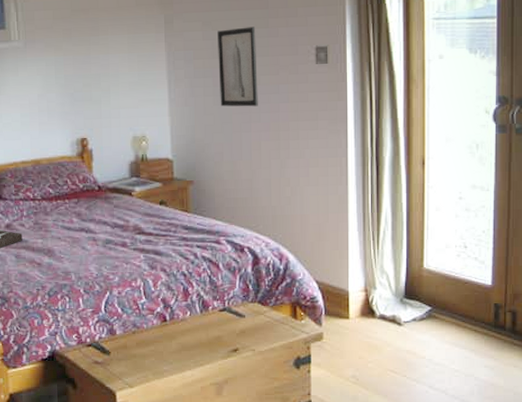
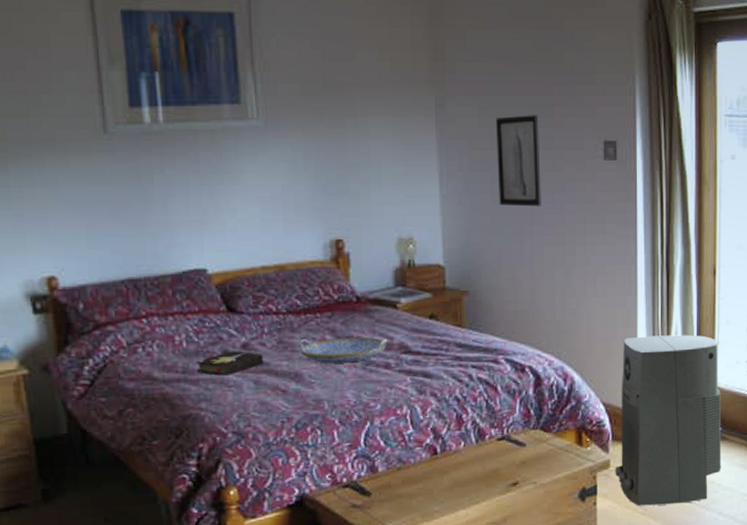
serving tray: none [51,220,125,242] -> present [299,337,388,364]
air purifier: none [328,220,432,376] -> present [615,334,722,506]

